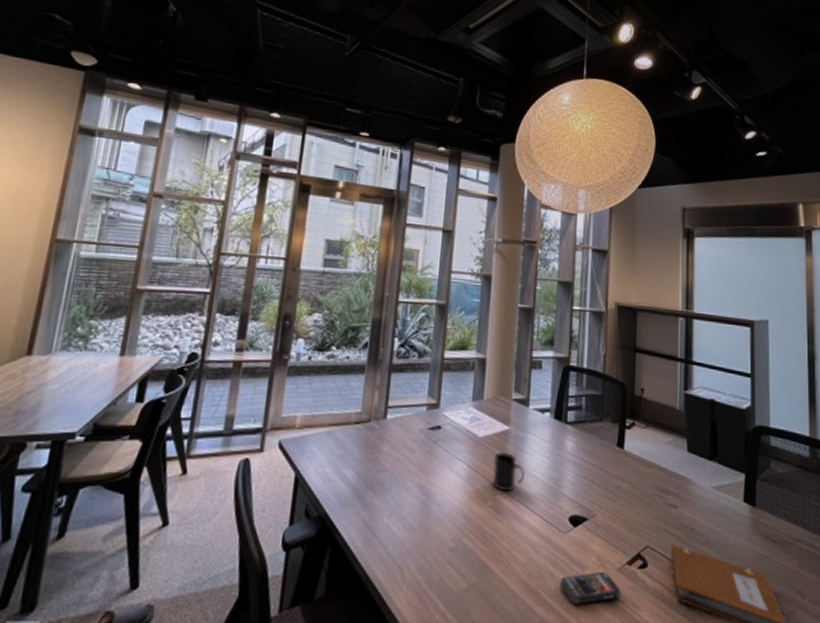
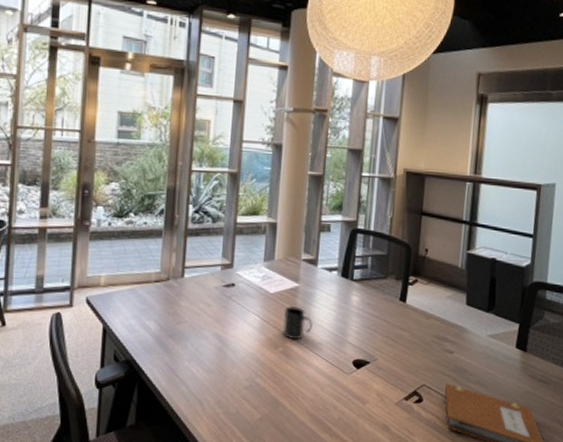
smartphone: present [560,571,621,605] -> none [343,405,398,432]

